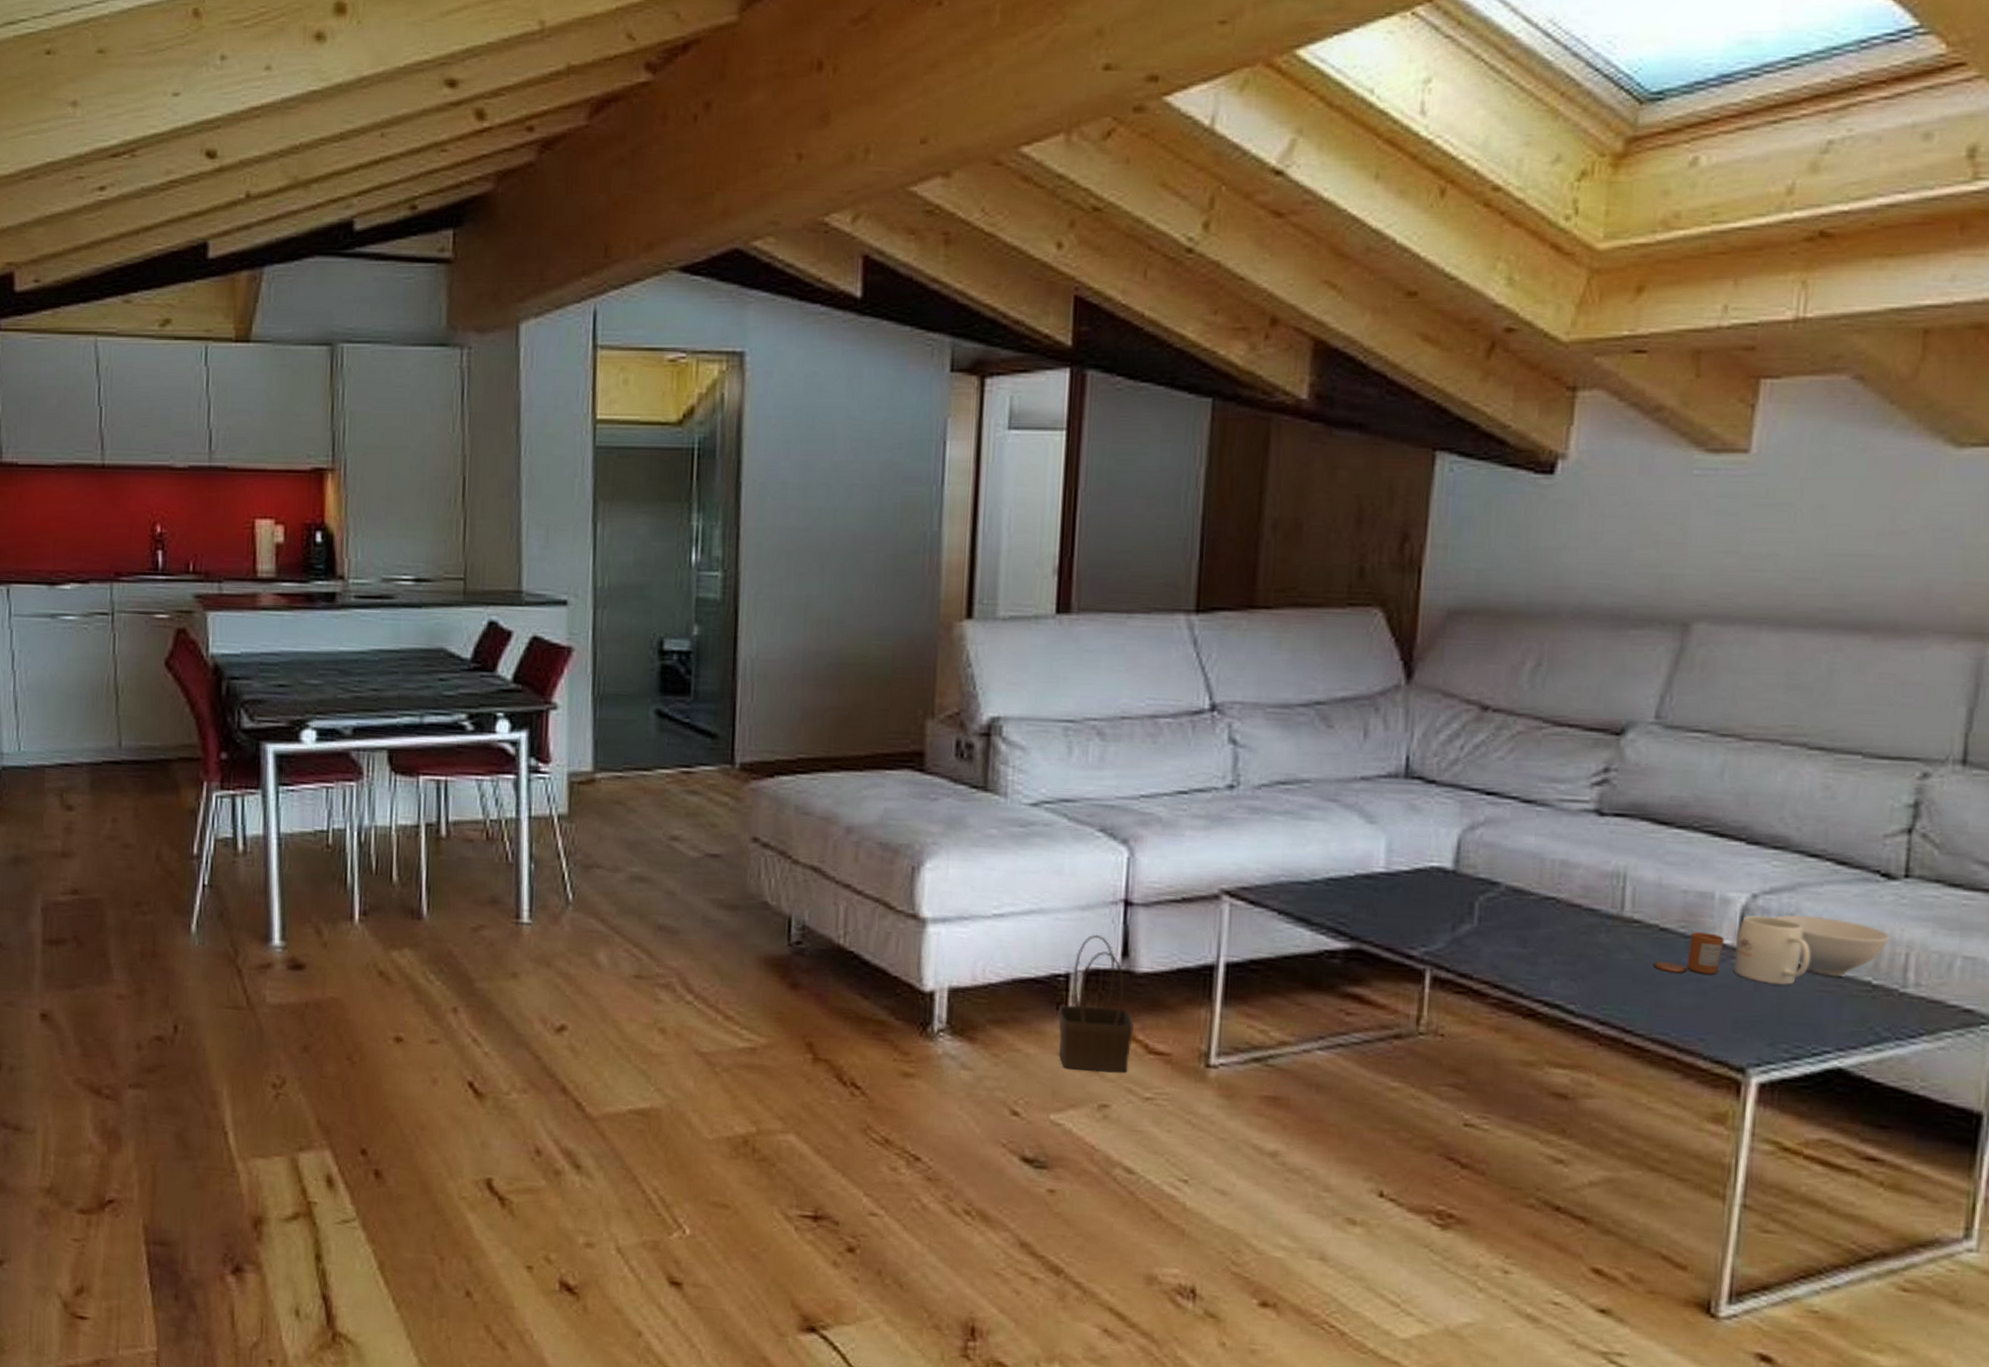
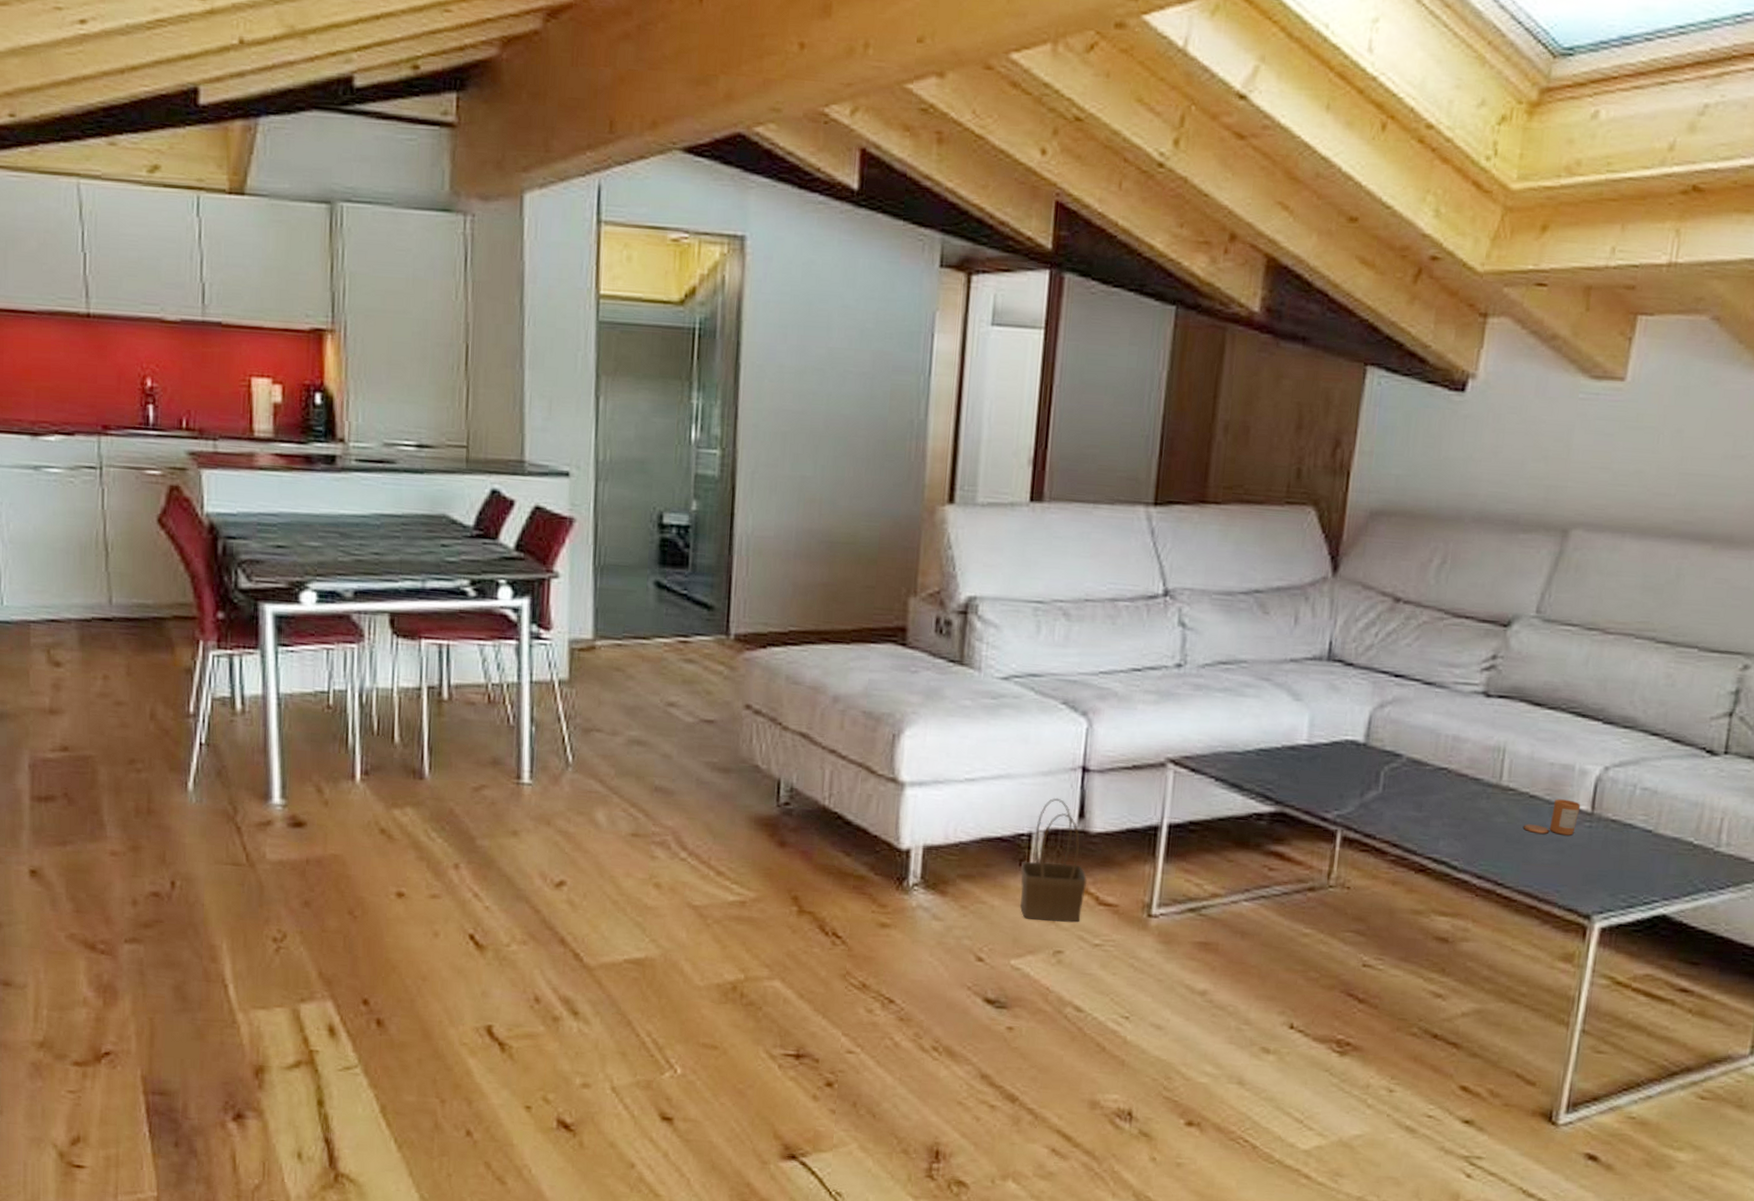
mug: present [1733,915,1811,985] -> none [1586,784,1648,845]
bowl: present [1774,914,1891,978] -> none [1621,785,1711,838]

